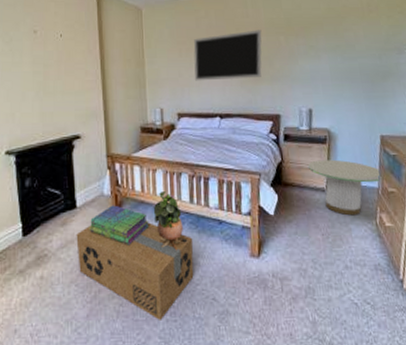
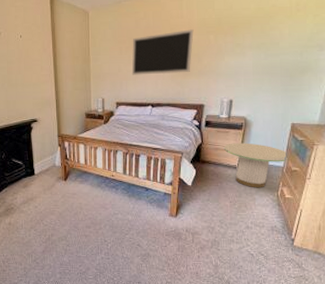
cardboard box: present [76,222,194,320] -> none [35,187,125,257]
stack of books: present [89,205,149,246] -> none [44,173,91,204]
potted plant: present [153,191,183,251] -> none [94,165,117,209]

